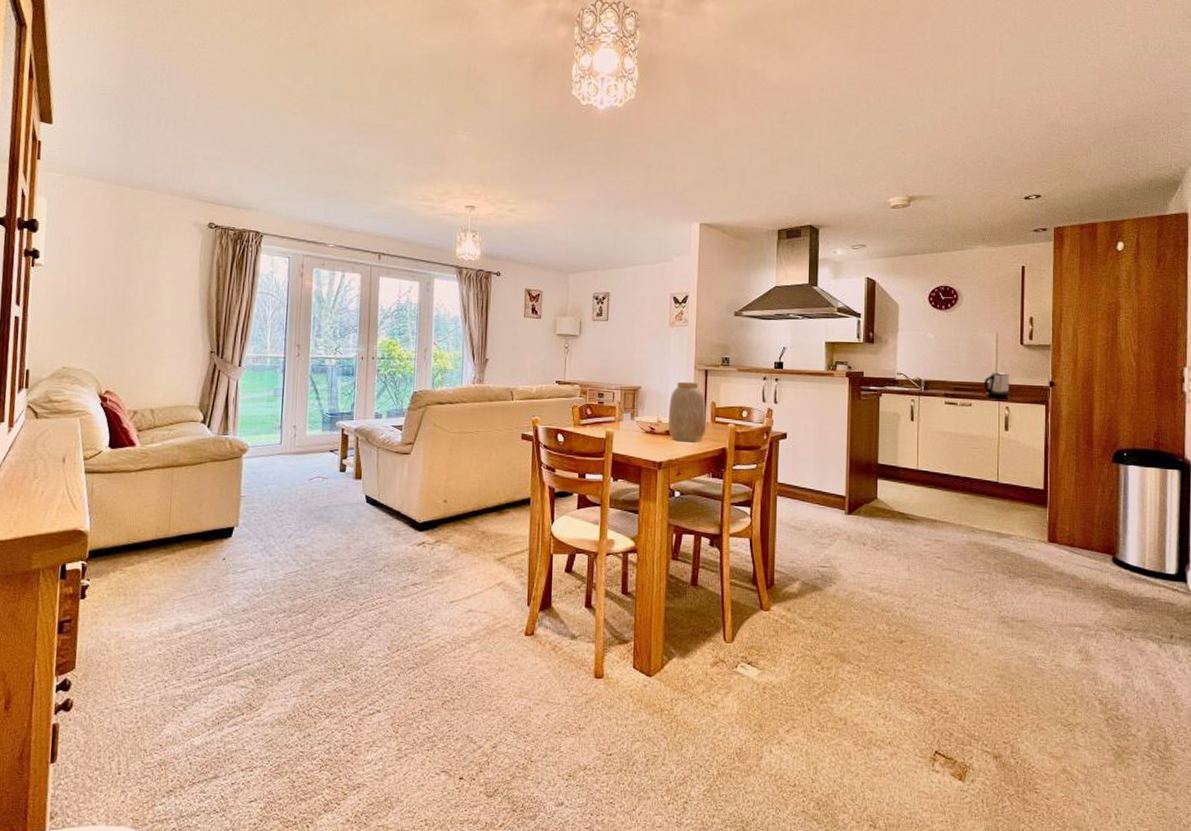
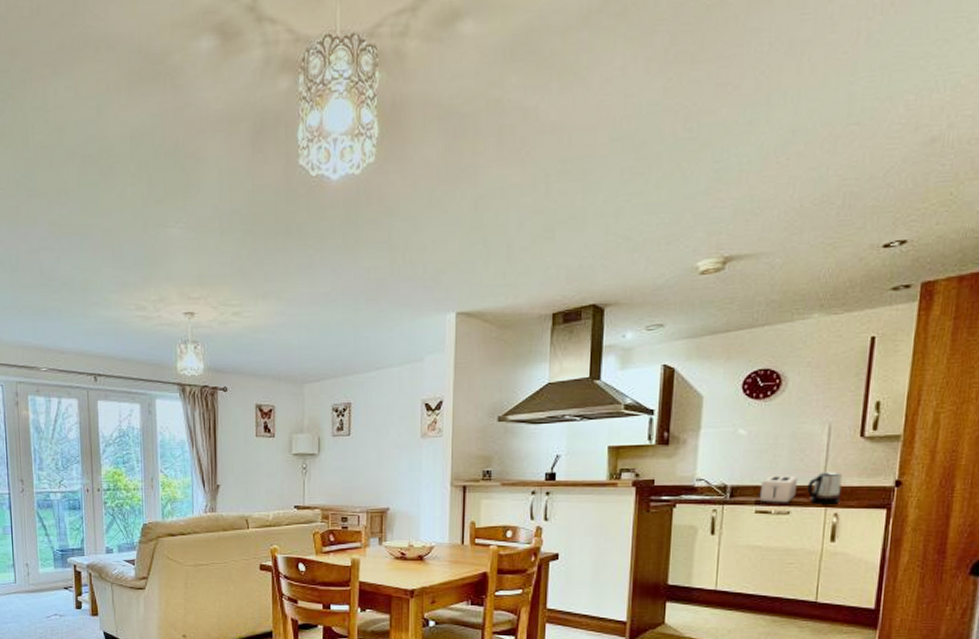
vase: present [668,381,706,442] -> none [421,500,464,567]
toaster: none [946,373,976,398] -> present [757,475,798,505]

